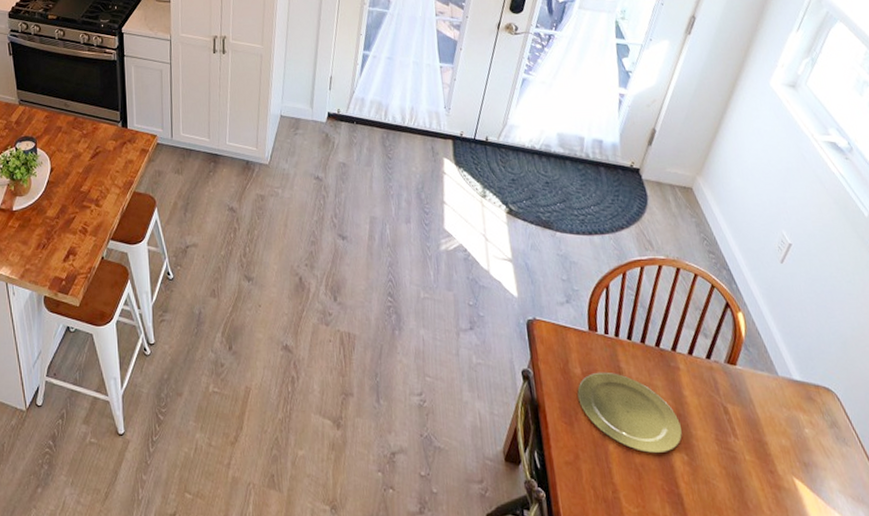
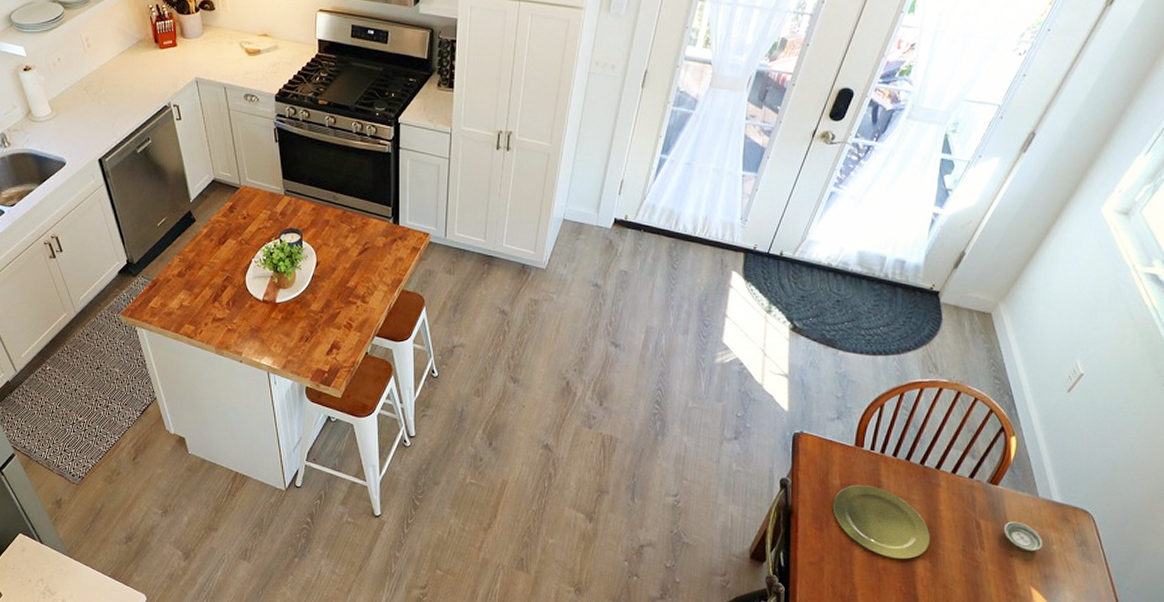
saucer: none [751,404,795,437] -> present [1003,521,1043,552]

